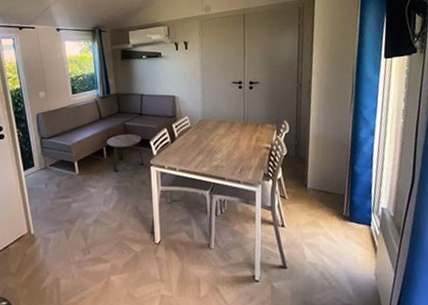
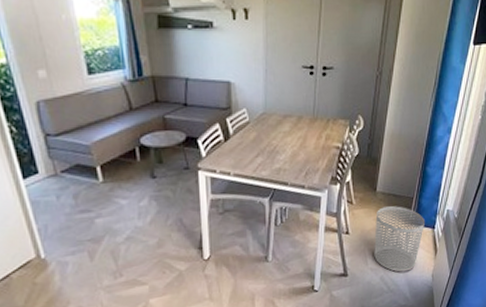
waste bin: none [309,202,360,268] -> present [374,206,425,272]

